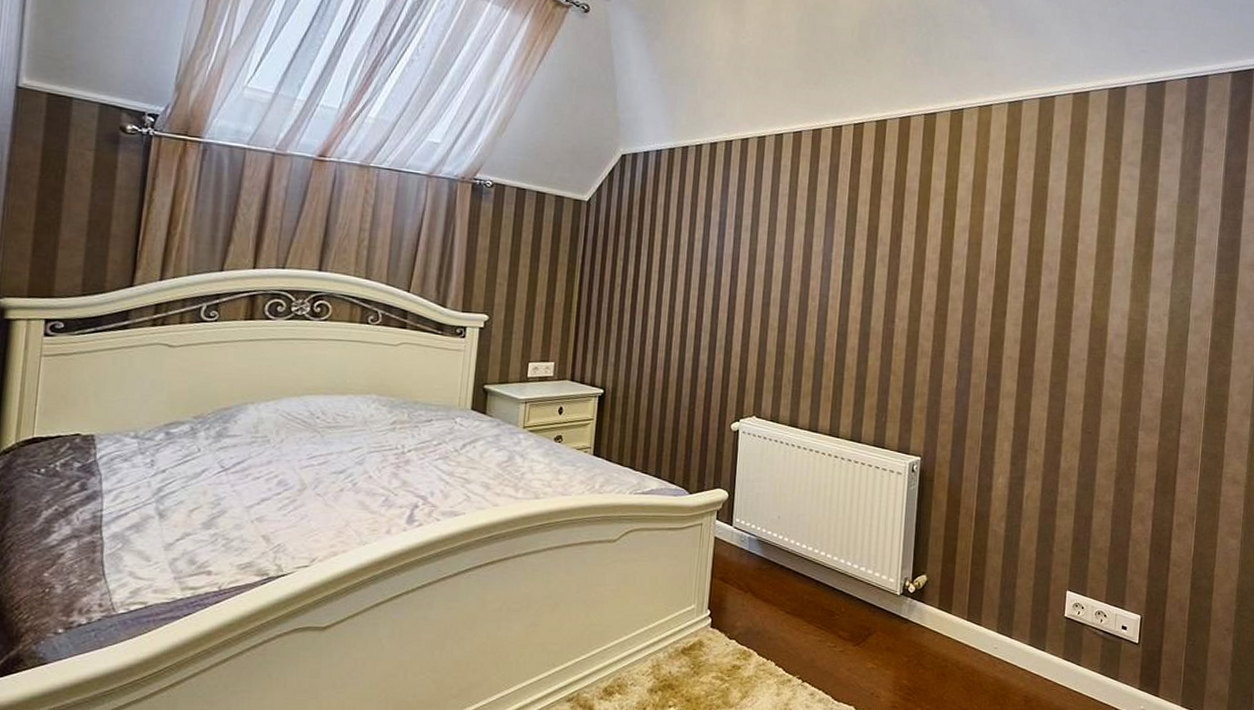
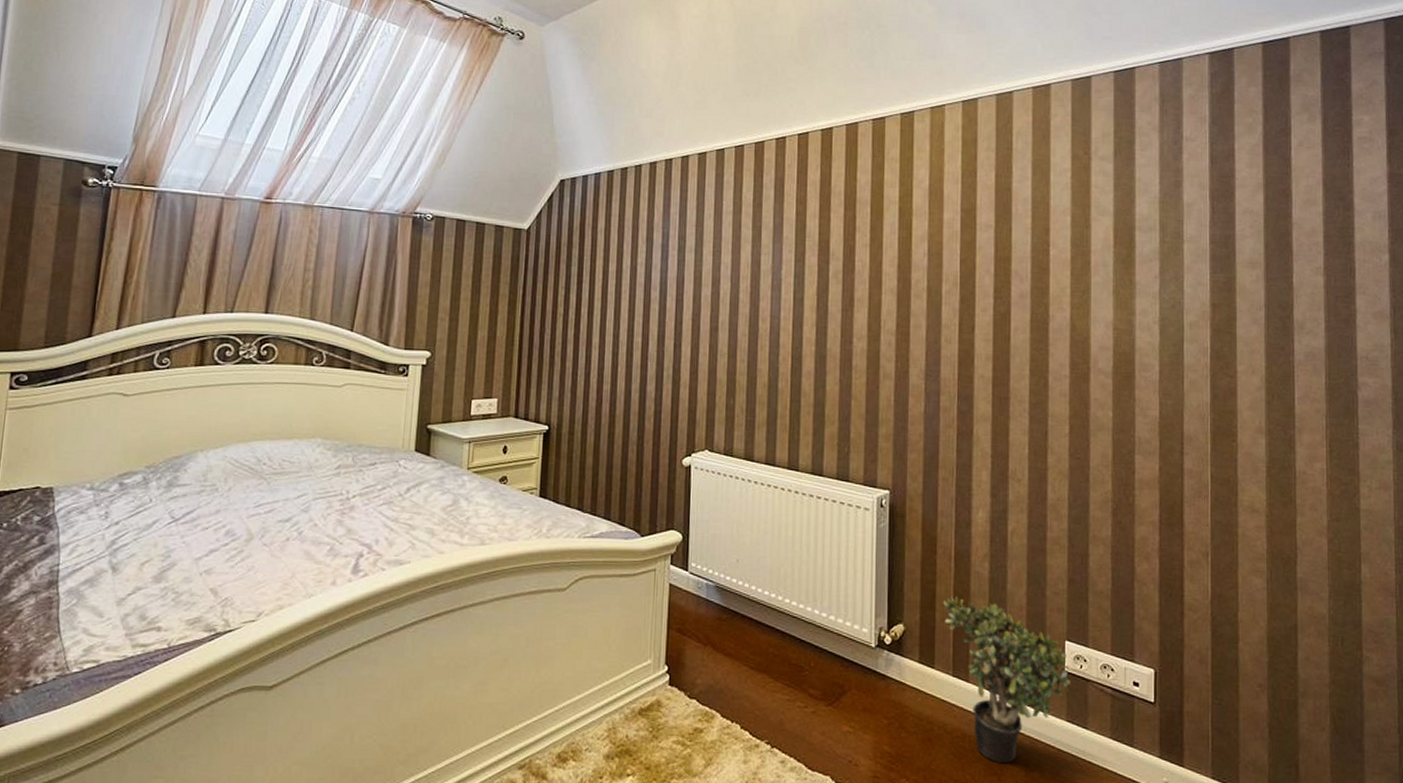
potted plant: none [963,551,1070,695] -> present [943,596,1070,764]

